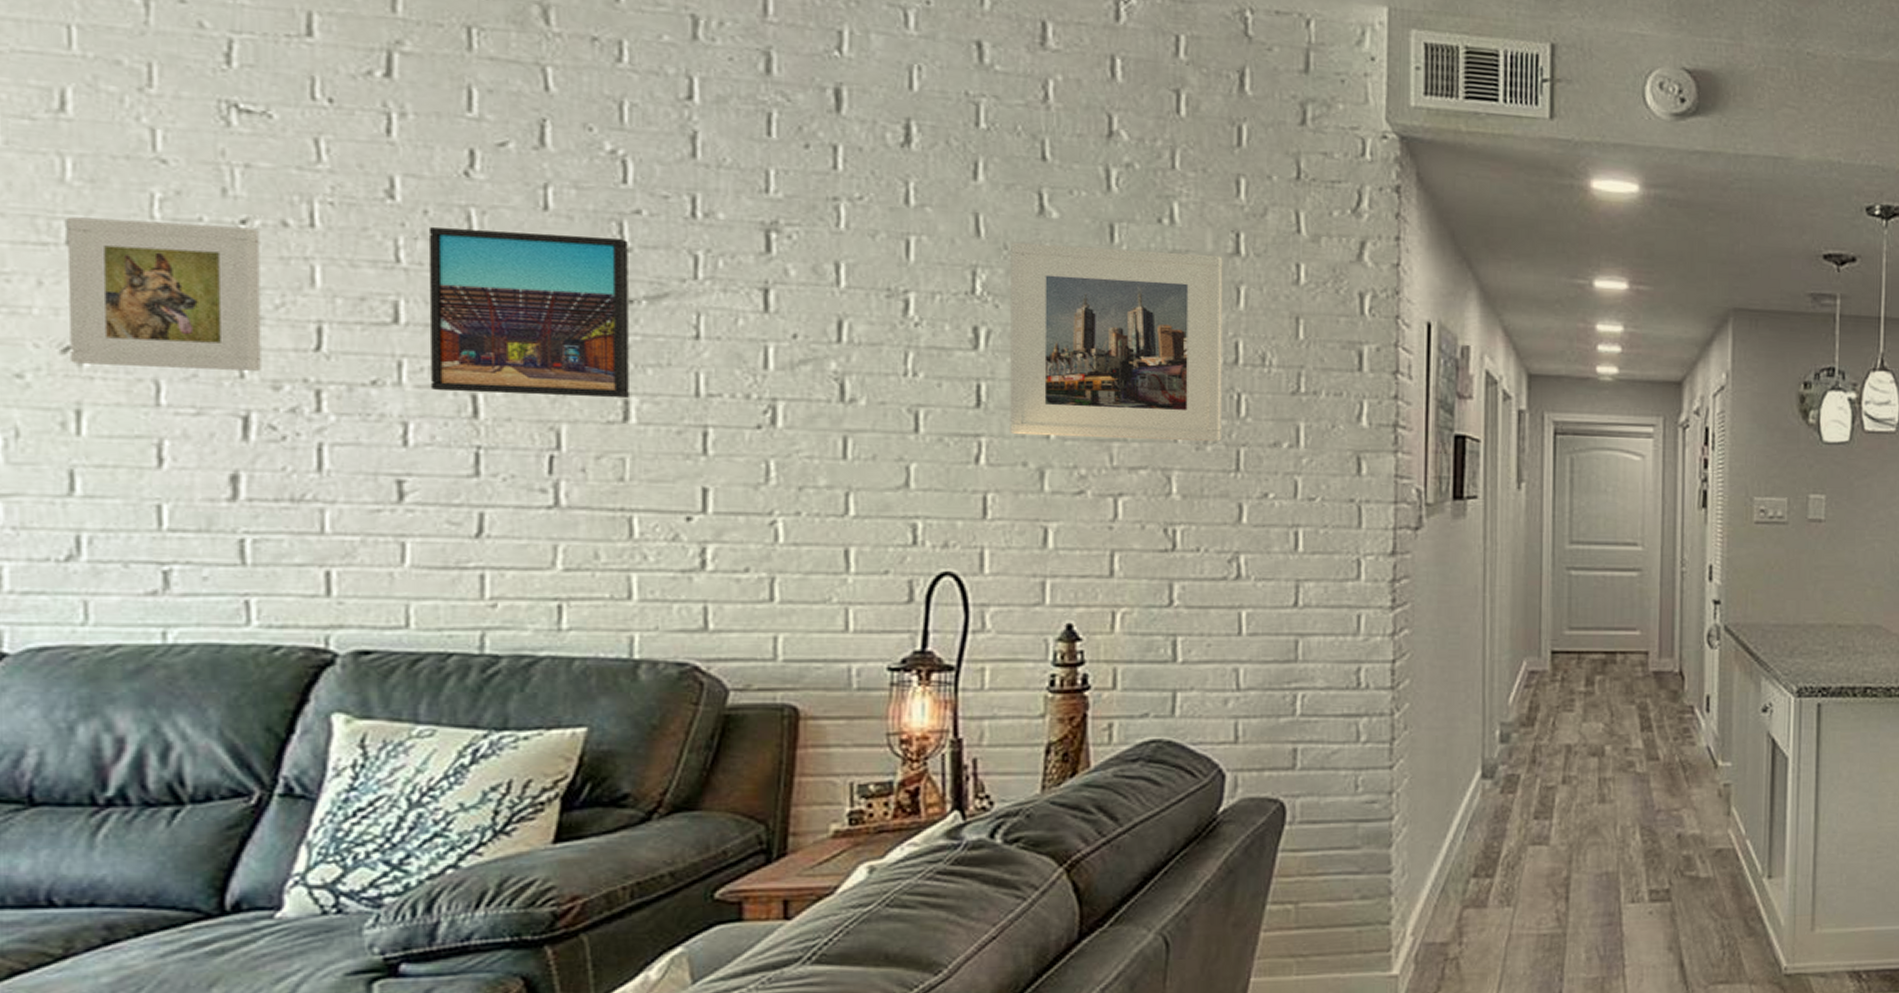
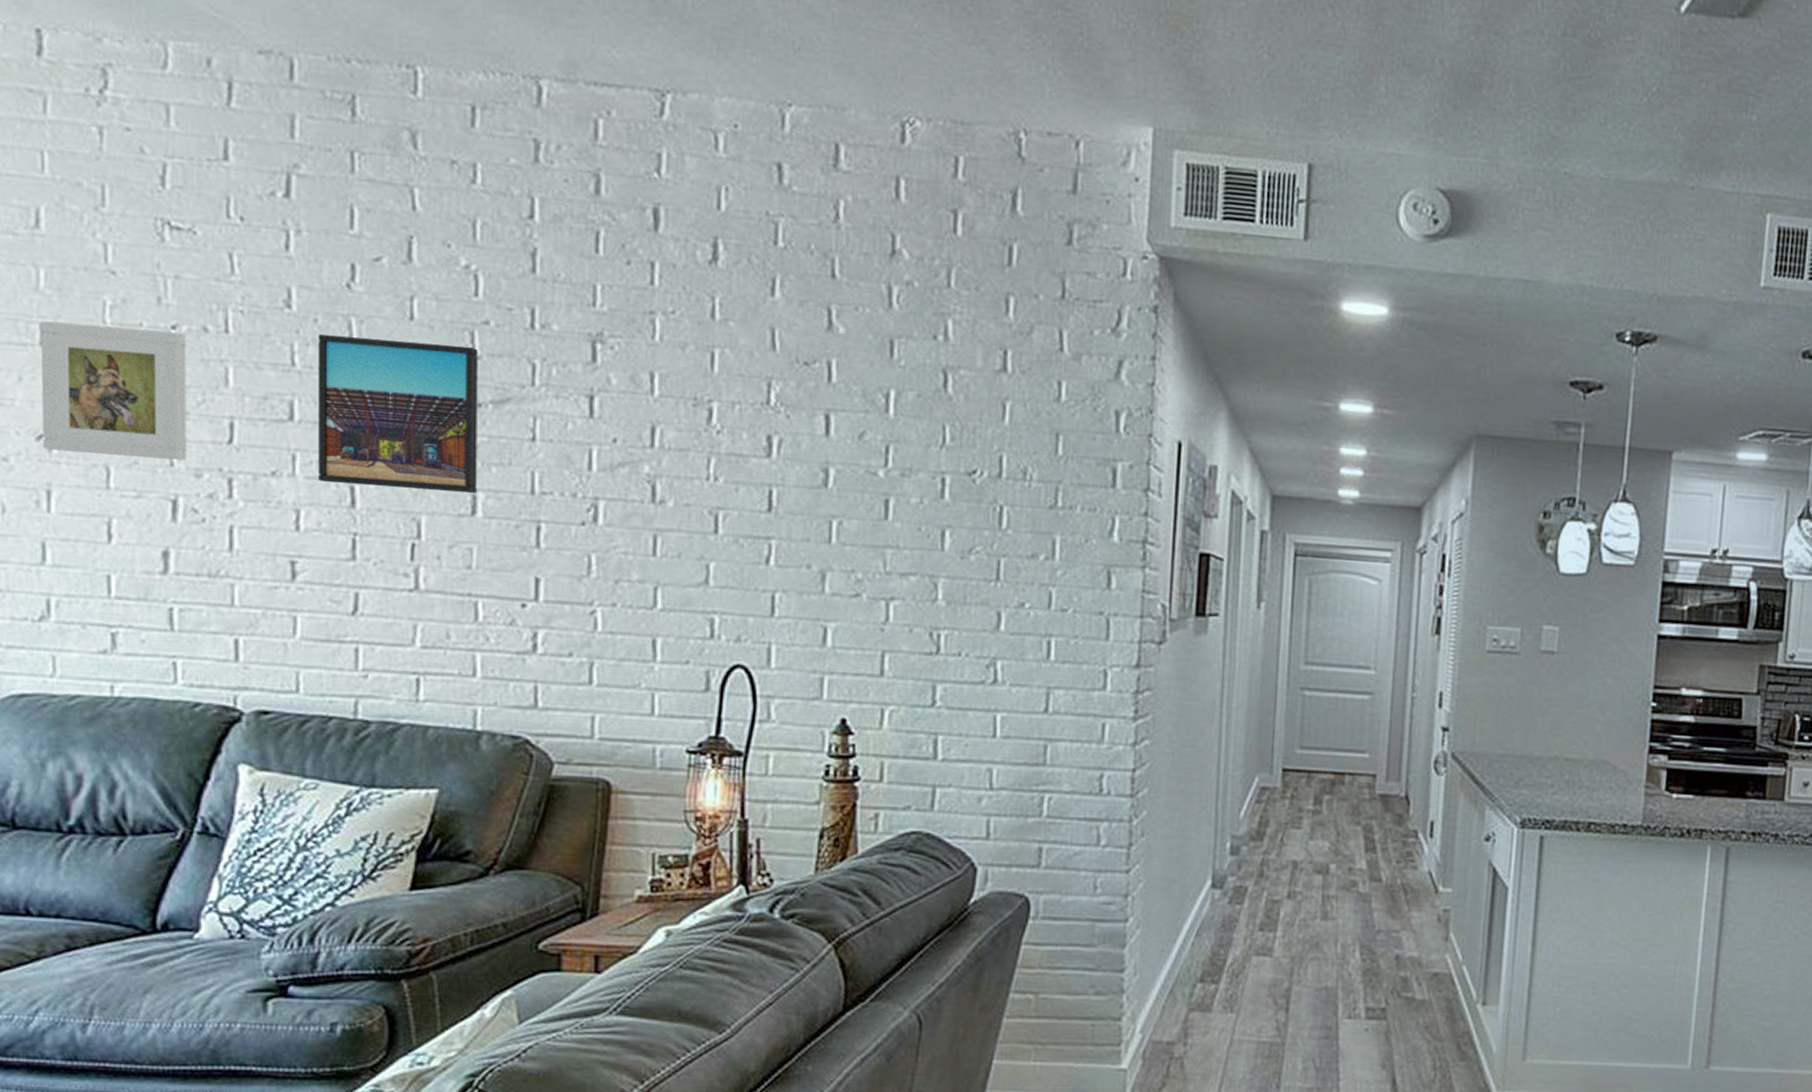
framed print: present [1010,242,1223,442] -> none [797,355,991,552]

